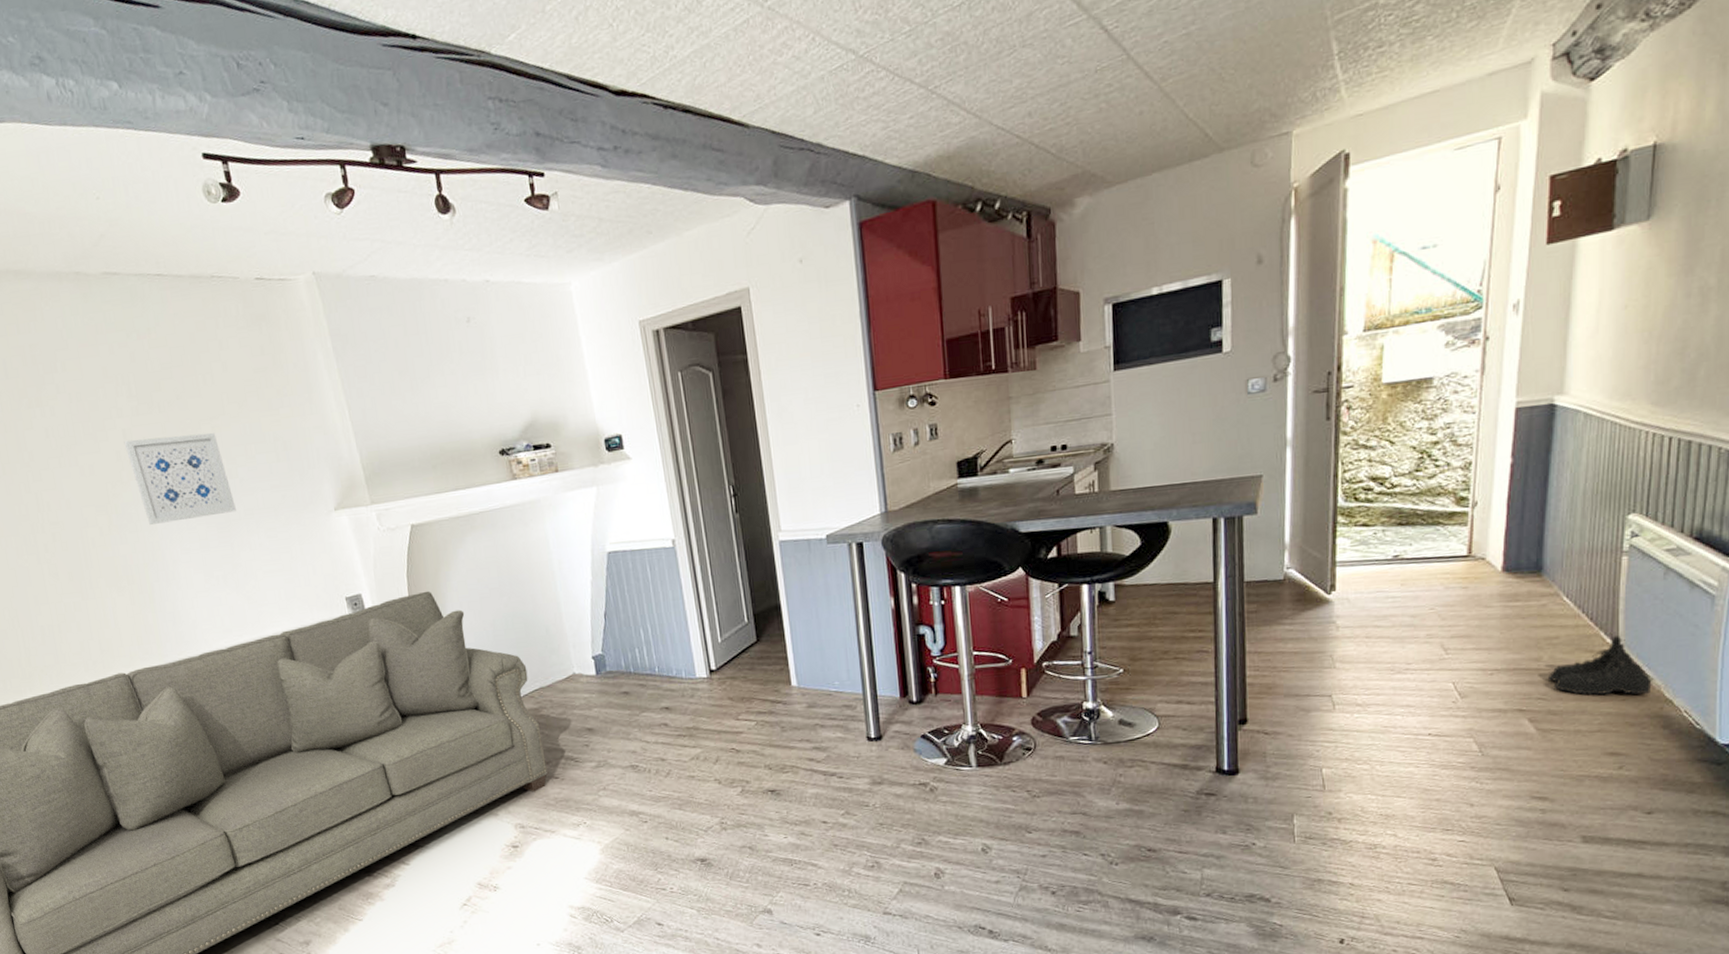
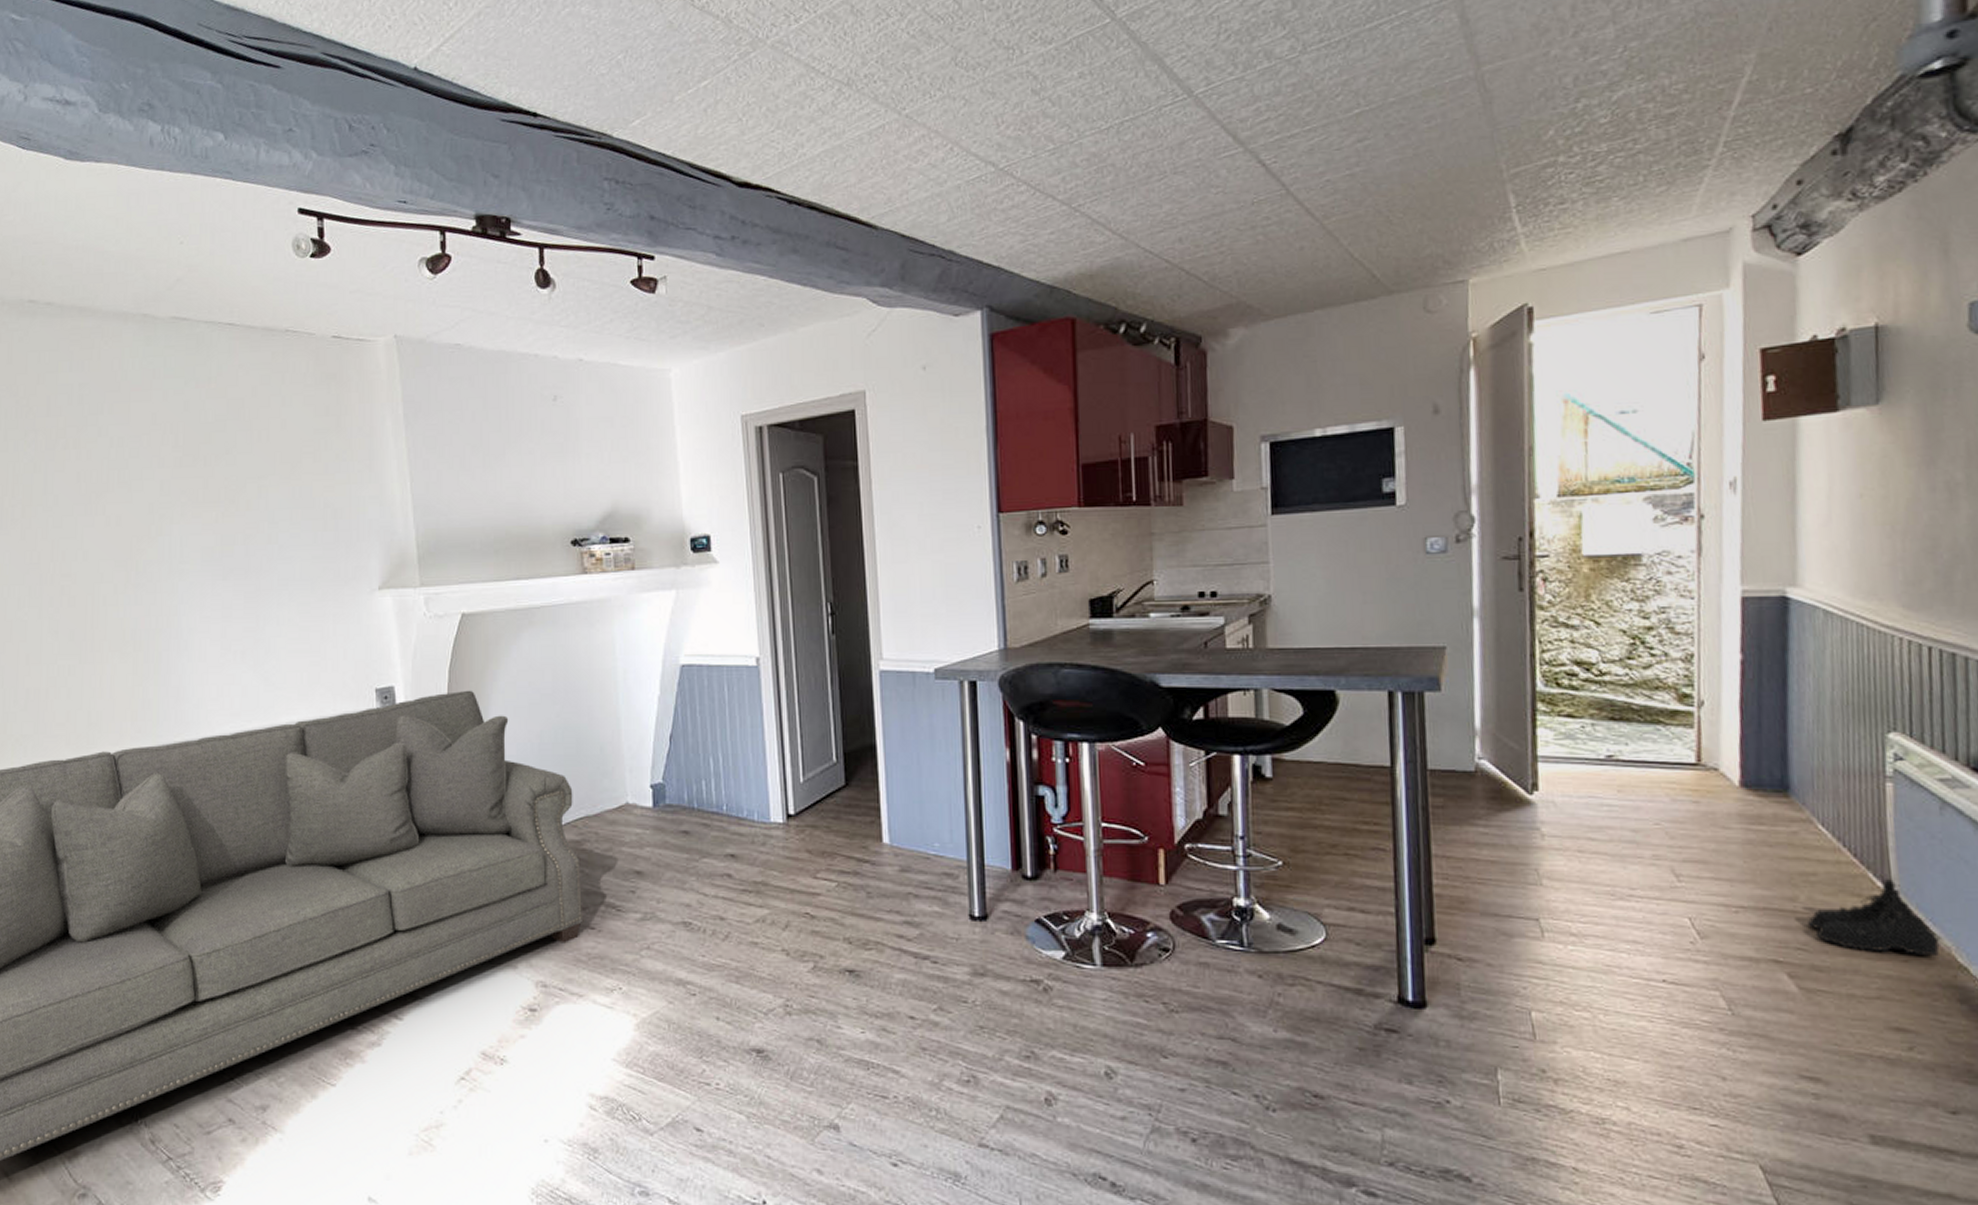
wall art: present [124,432,236,525] -> none [159,492,269,586]

